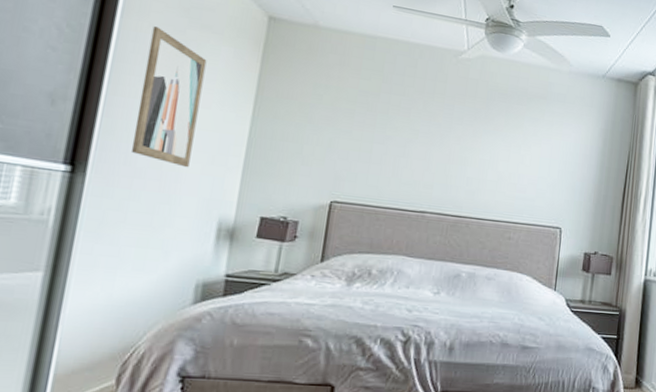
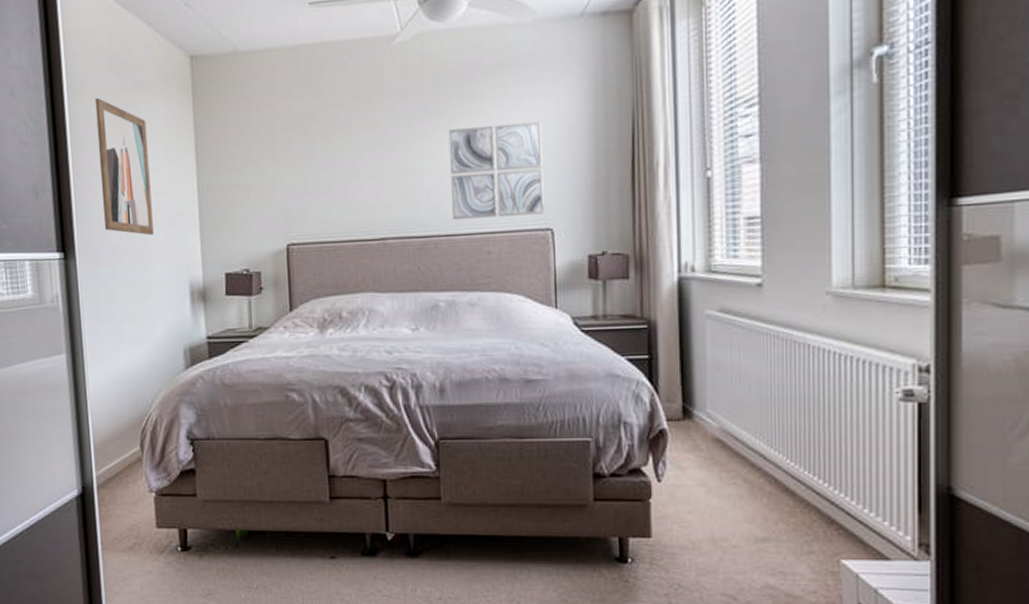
wall art: none [484,135,564,215] -> present [448,121,544,219]

